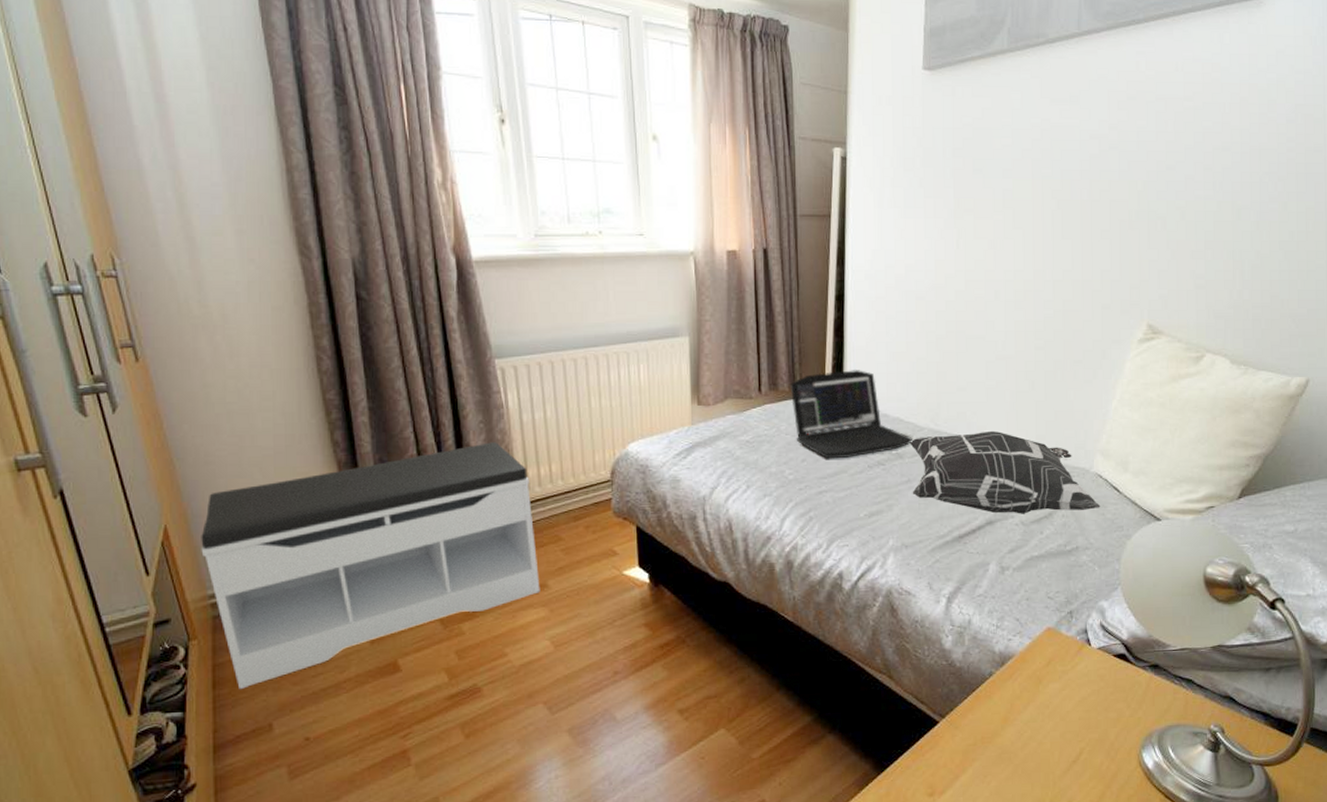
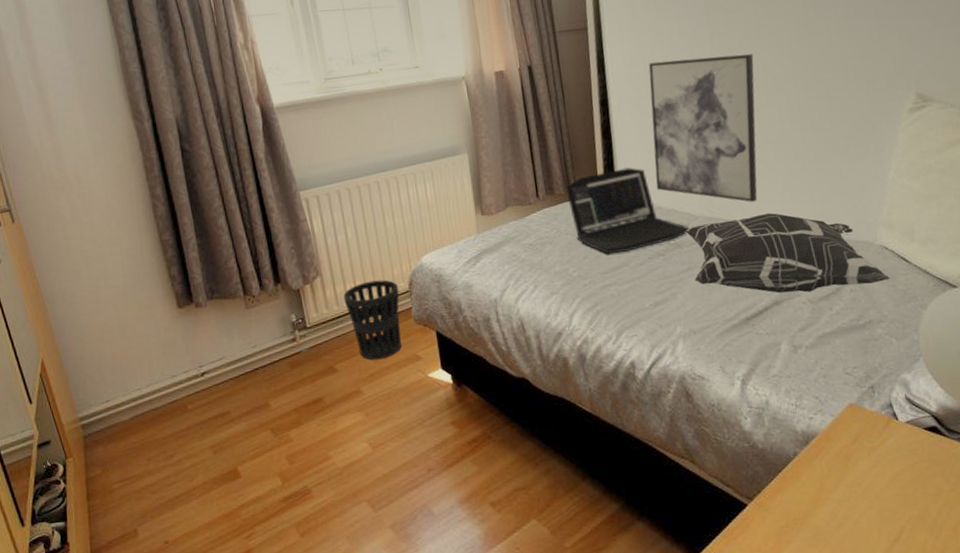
bench: present [201,442,540,689] -> none [70,265,356,499]
wastebasket: none [536,466,599,552] -> present [343,279,402,360]
wall art: none [884,261,997,418] -> present [648,53,758,202]

